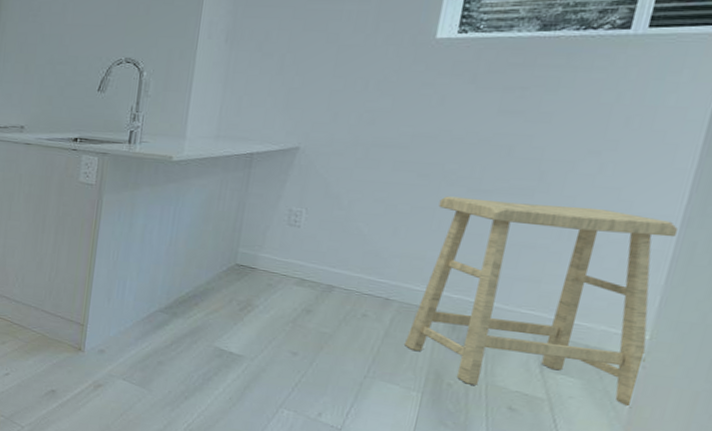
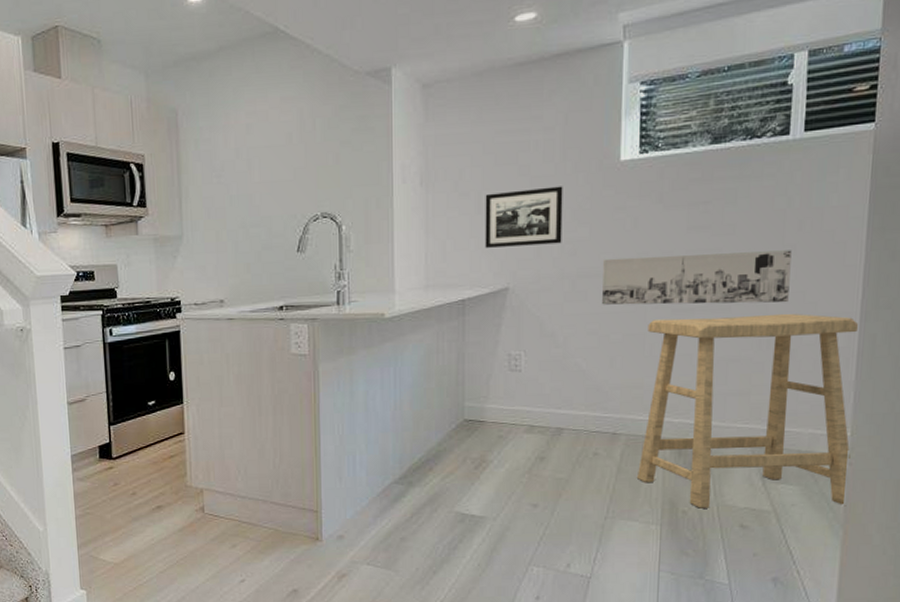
picture frame: none [281,56,371,112] -> present [485,186,563,248]
wall art: none [394,131,613,198] -> present [602,250,792,305]

